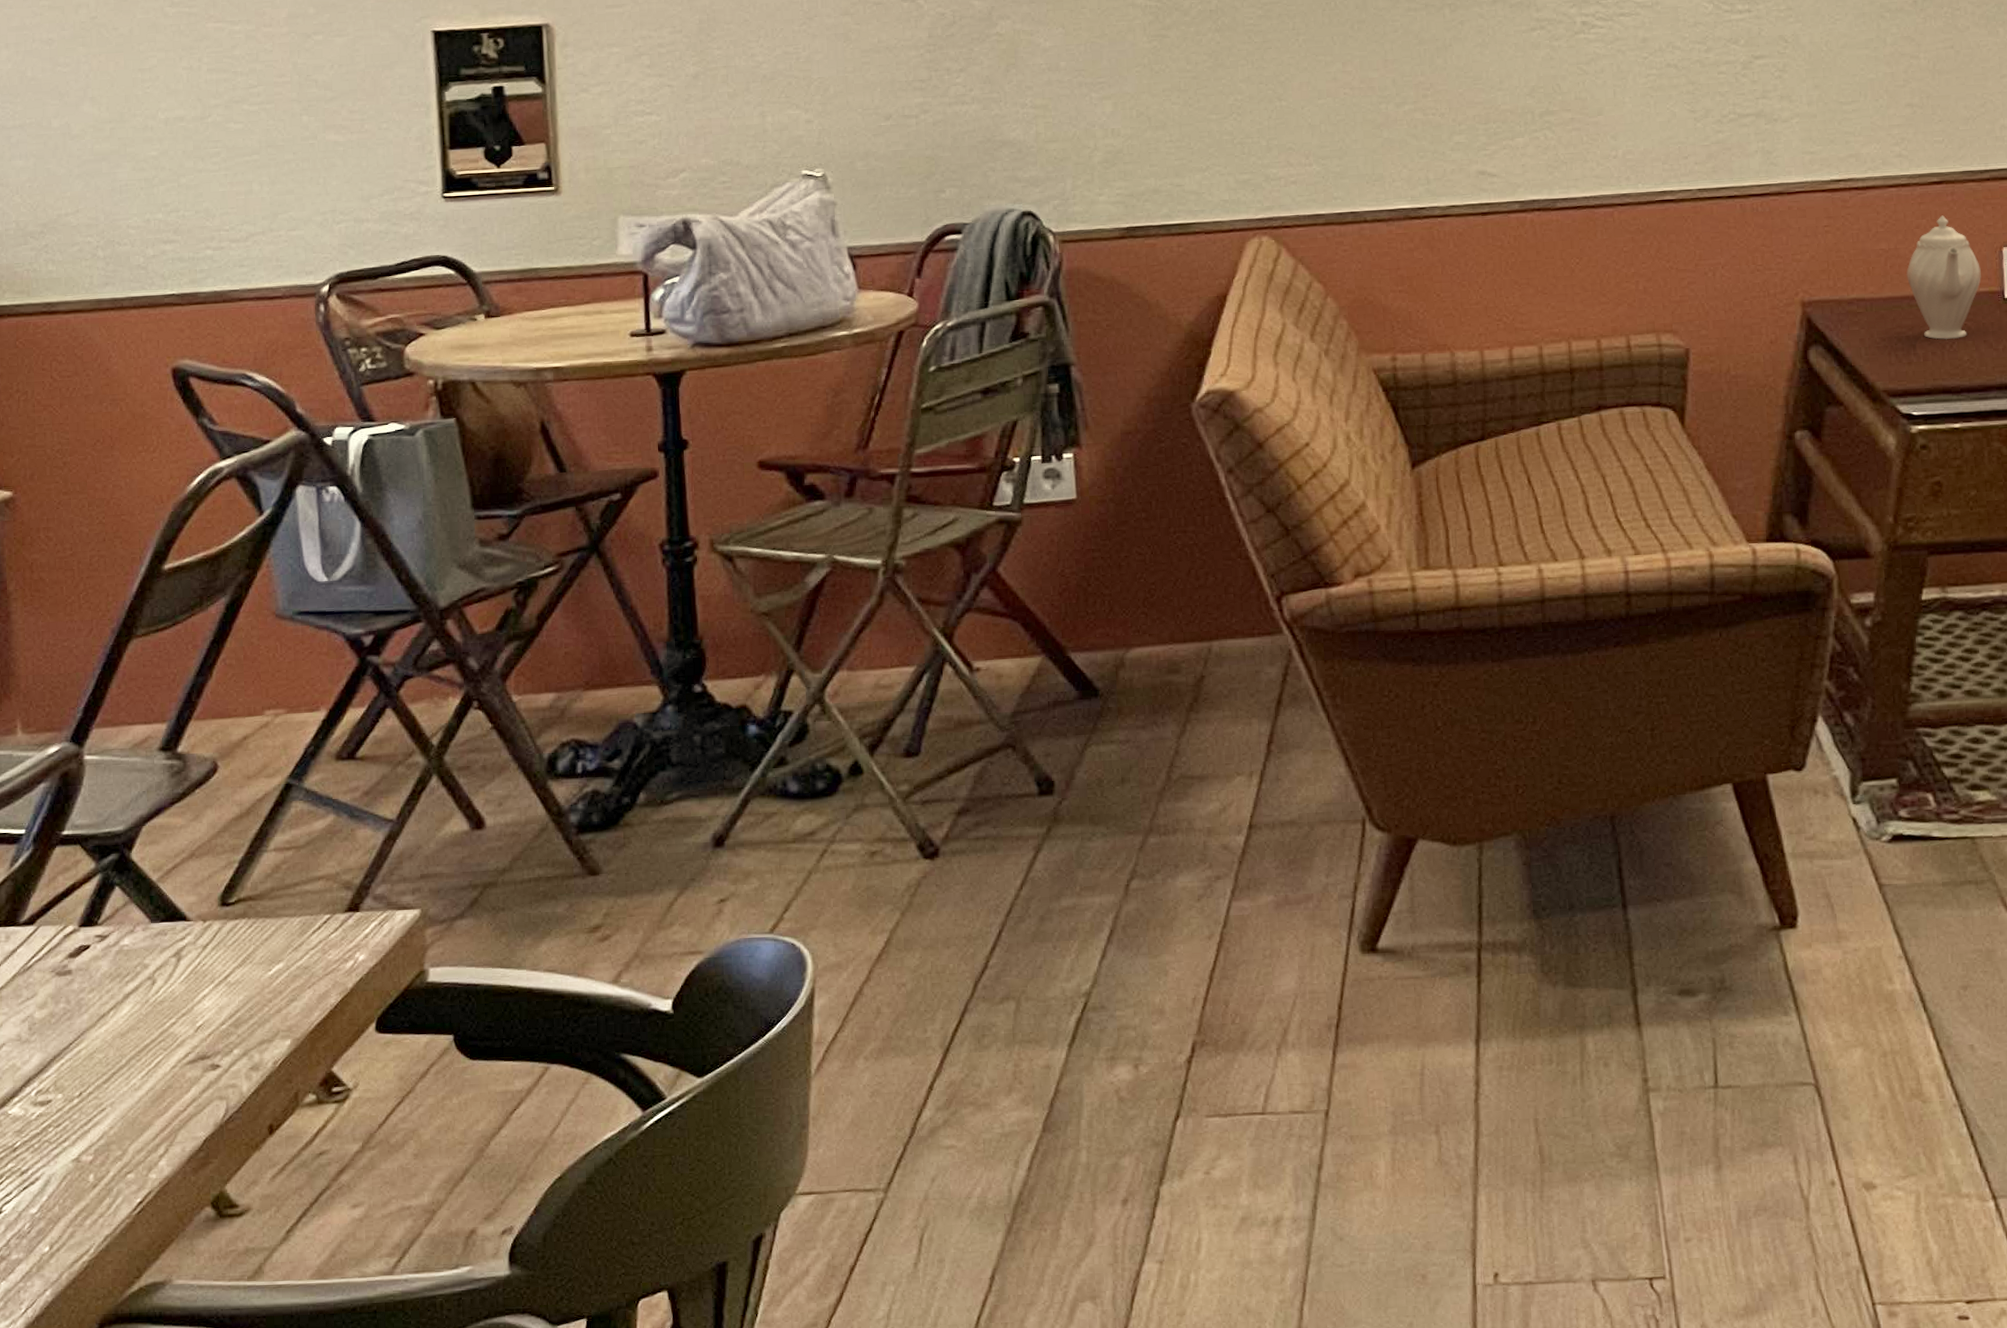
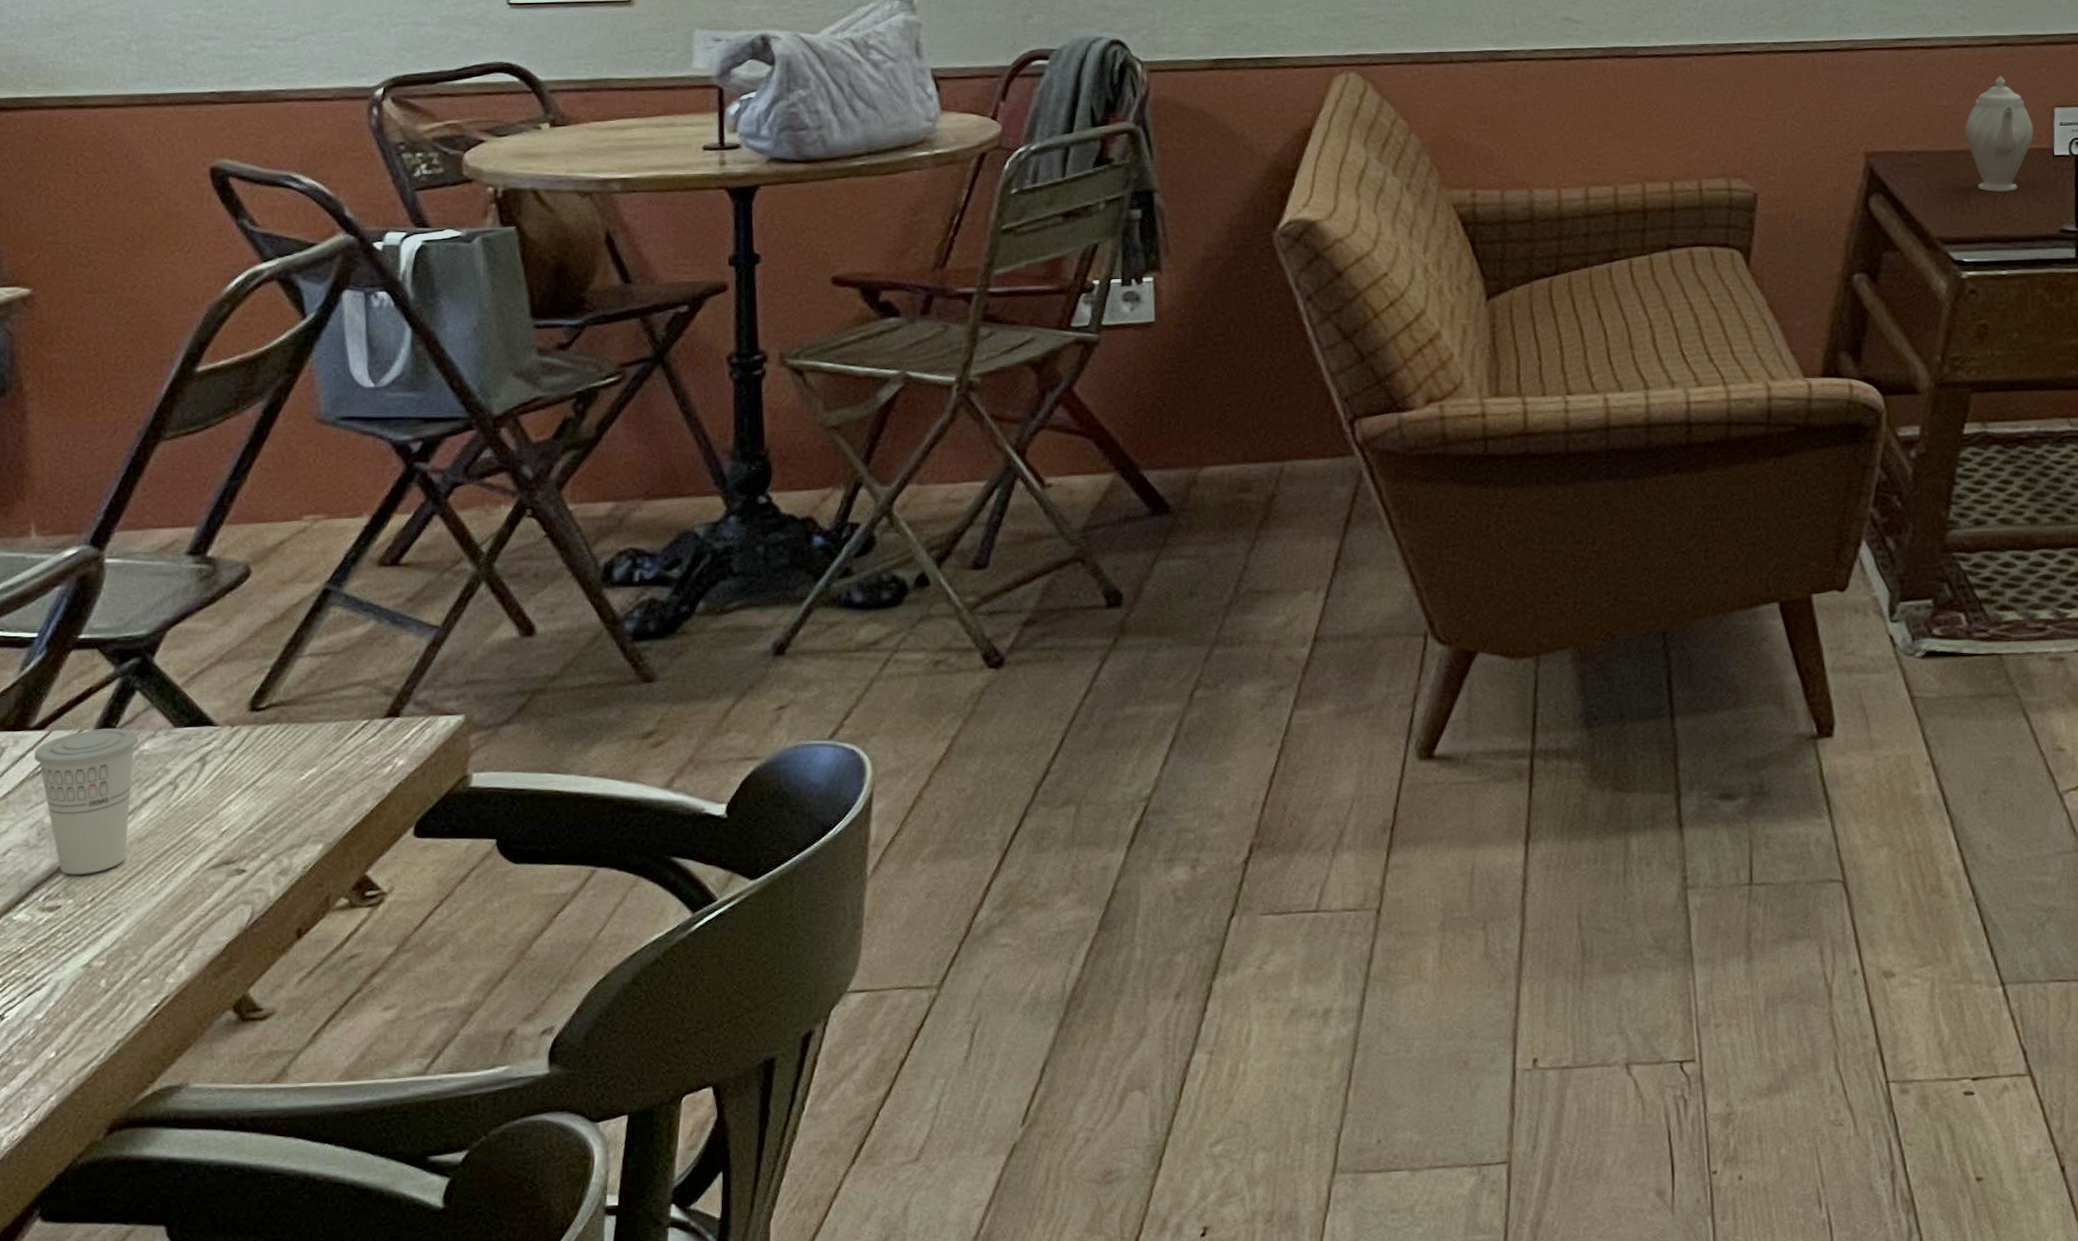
cup: none [24,923,119,1070] -> present [33,728,139,875]

